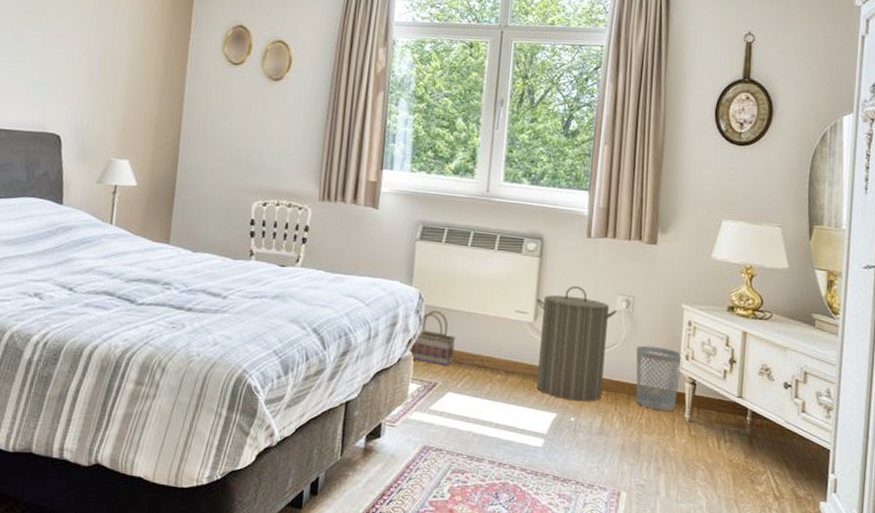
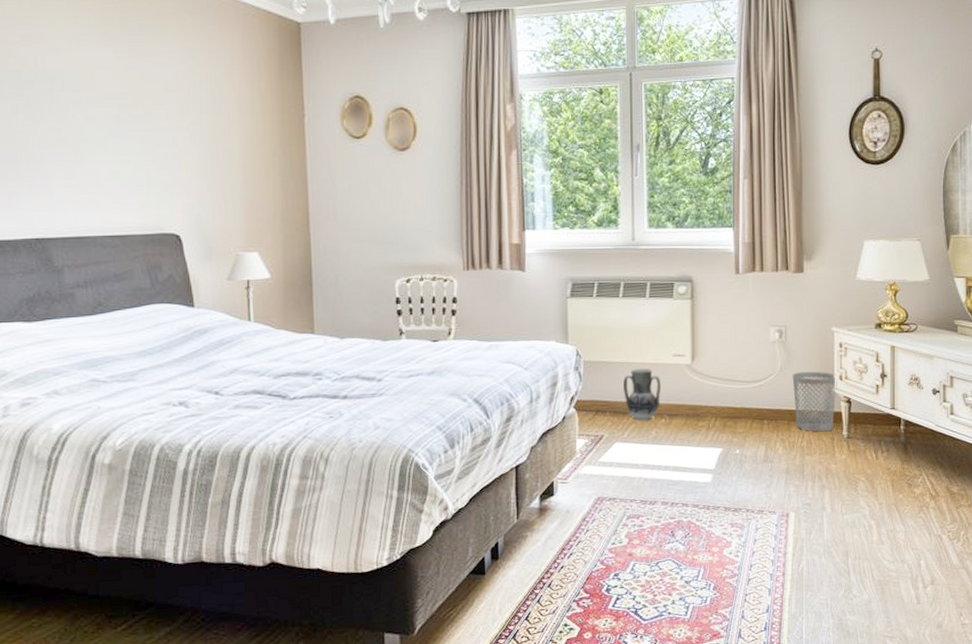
basket: present [411,310,456,366] -> none [574,365,617,418]
ceramic jug: none [462,320,501,374] -> present [623,369,661,421]
laundry hamper: present [536,286,617,402] -> none [692,323,771,434]

